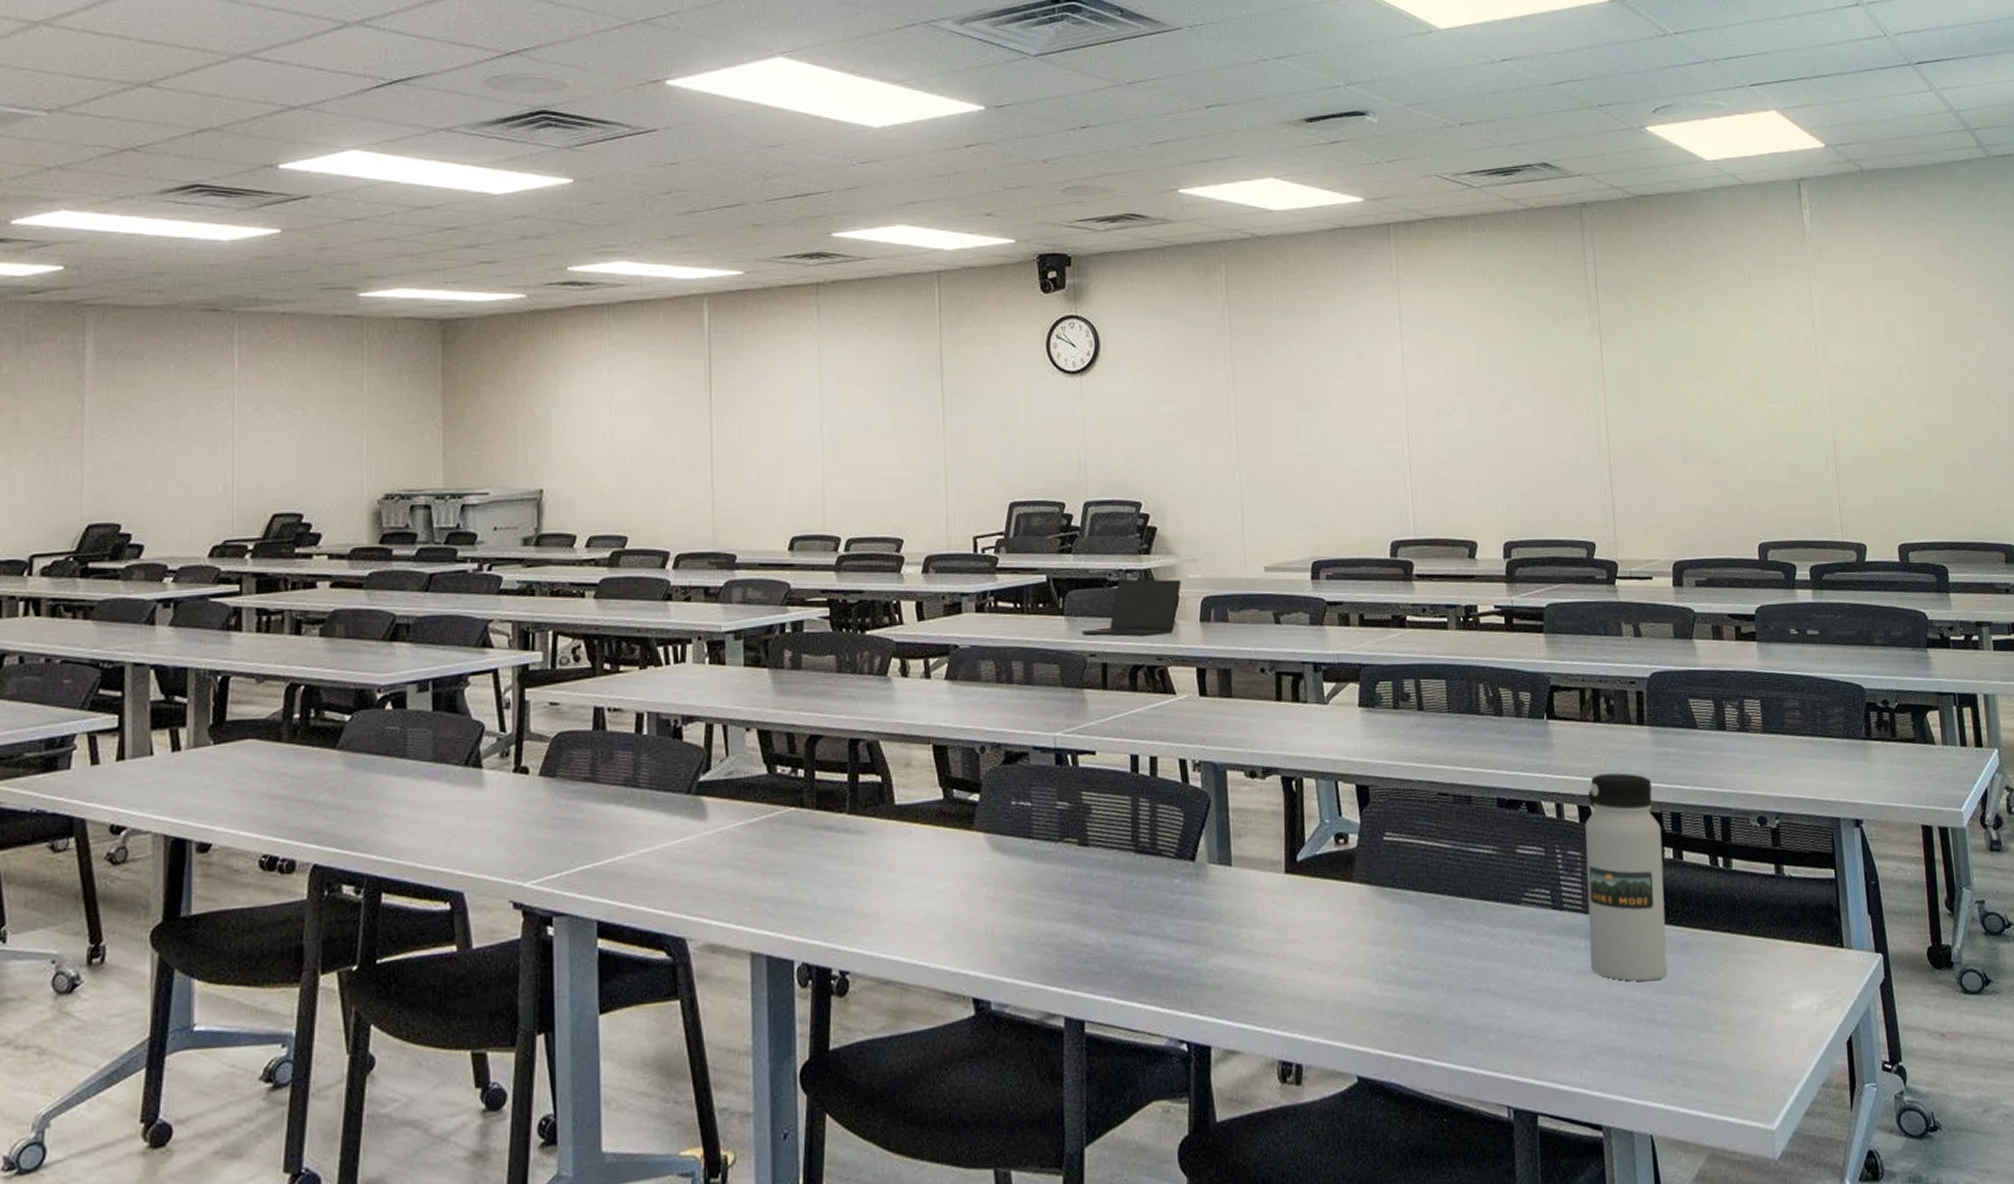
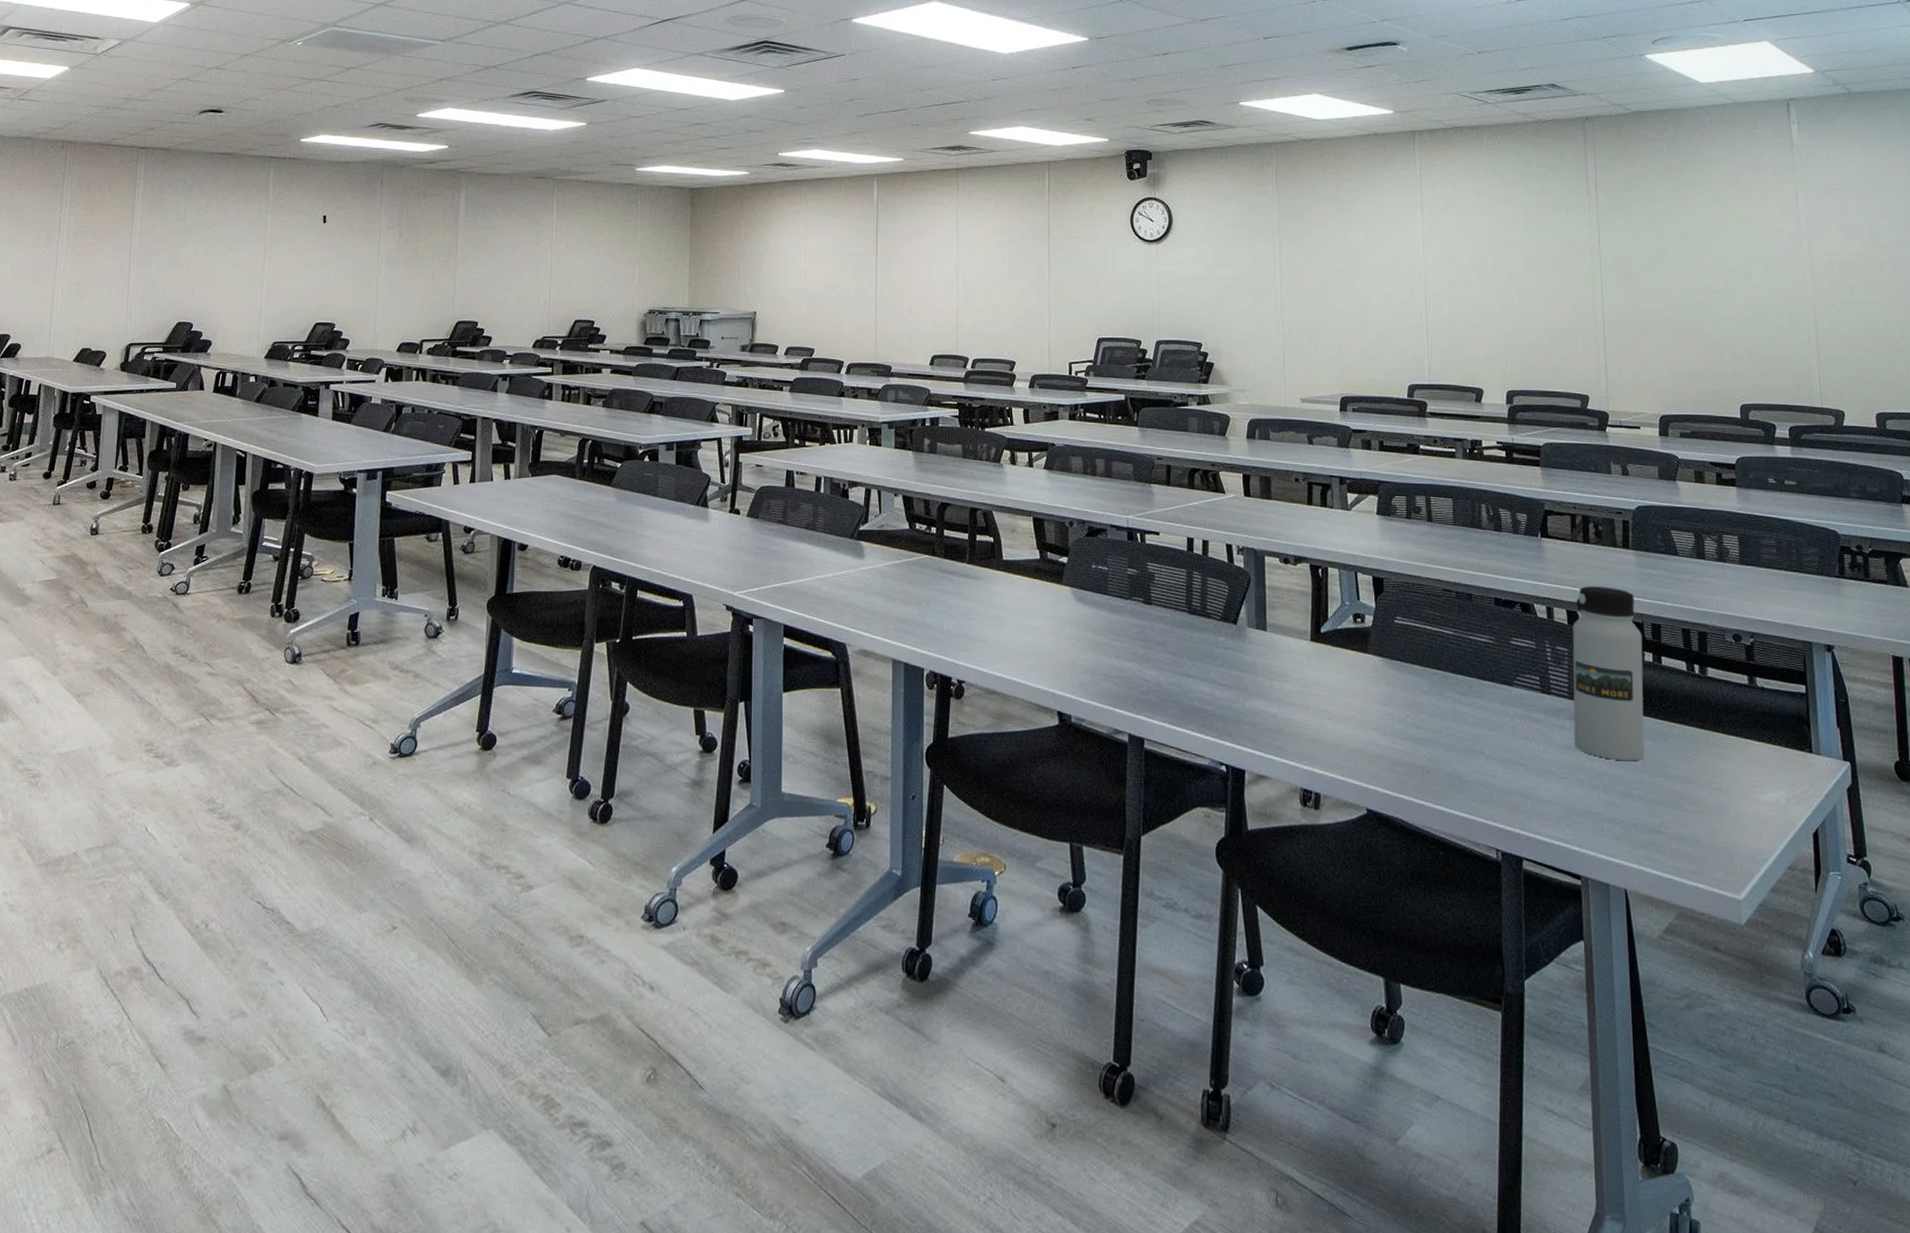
laptop: present [1082,578,1182,638] -> none [1151,401,1233,448]

